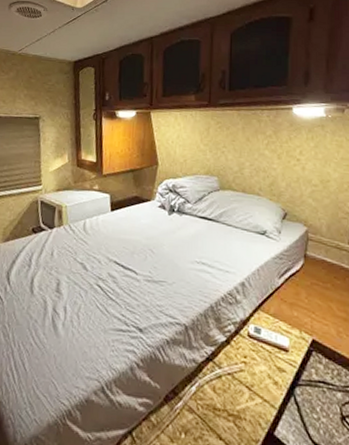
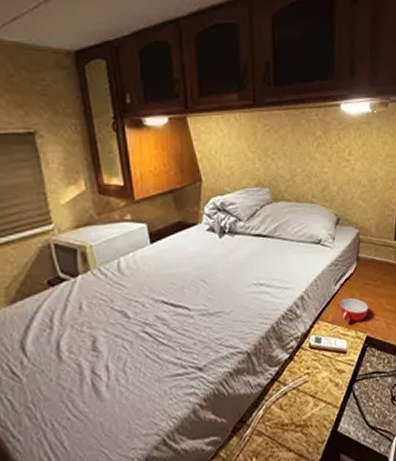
bowl: none [282,293,316,321] -> present [339,297,369,322]

